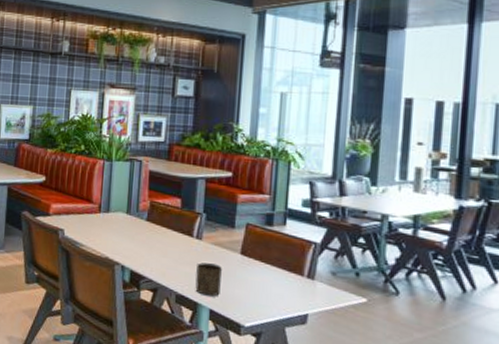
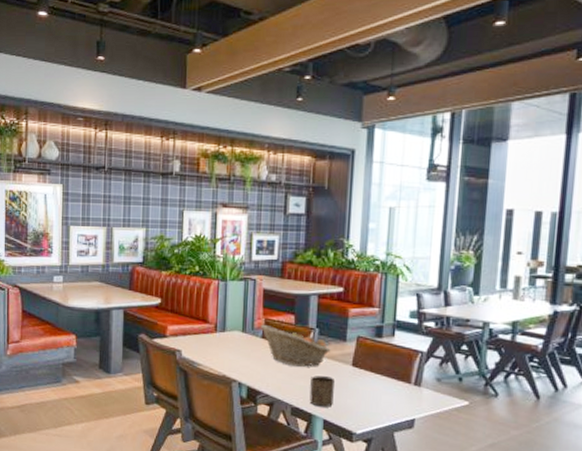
fruit basket: none [145,206,218,253] -> present [260,324,331,367]

